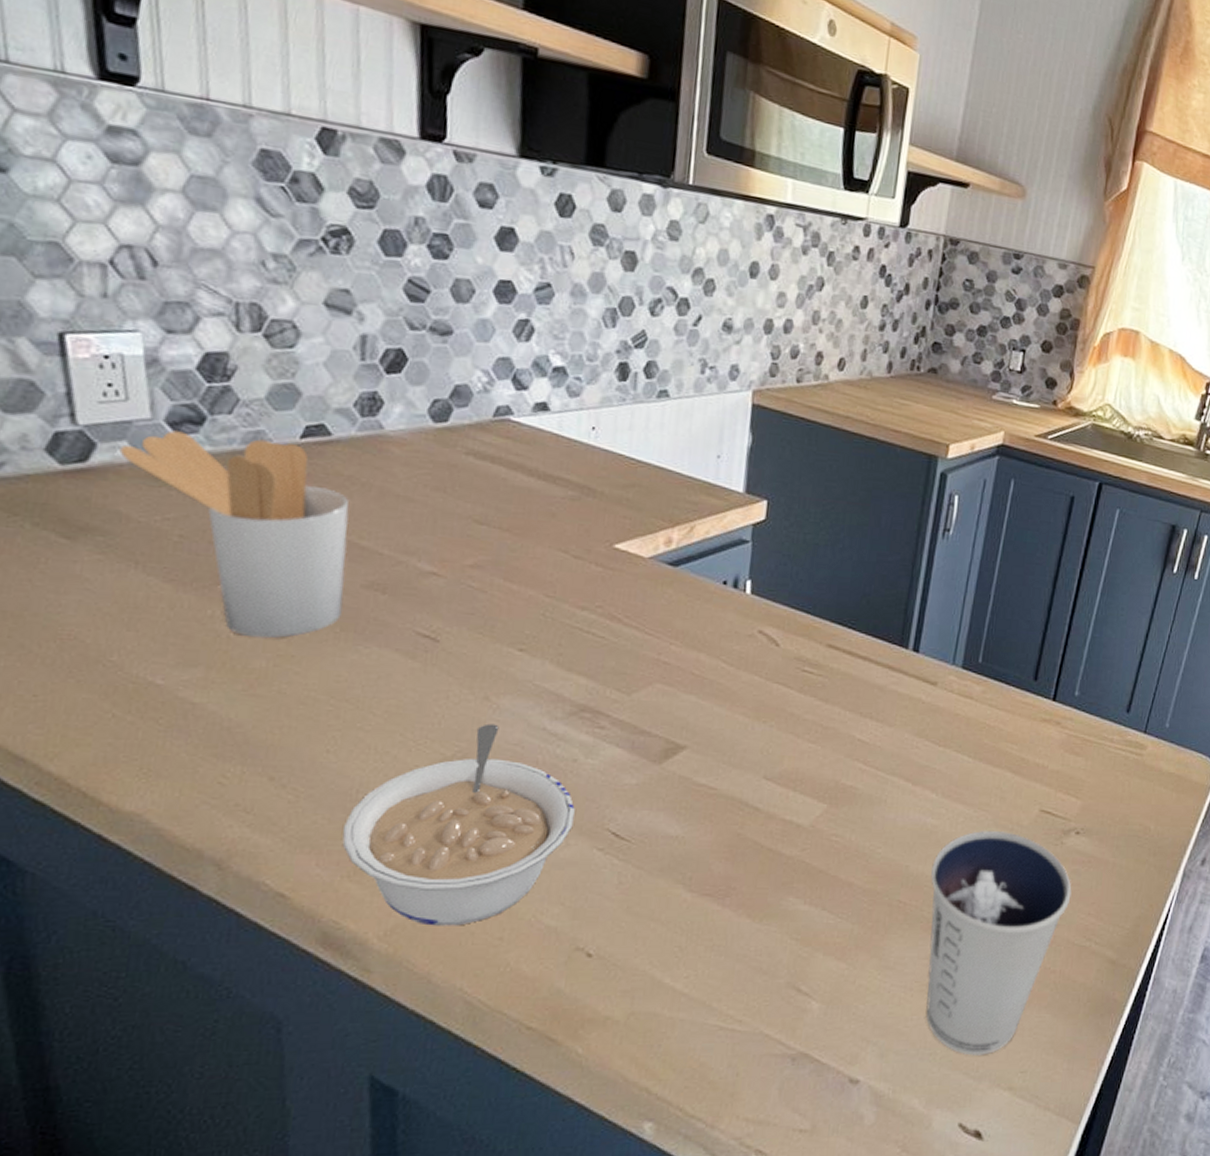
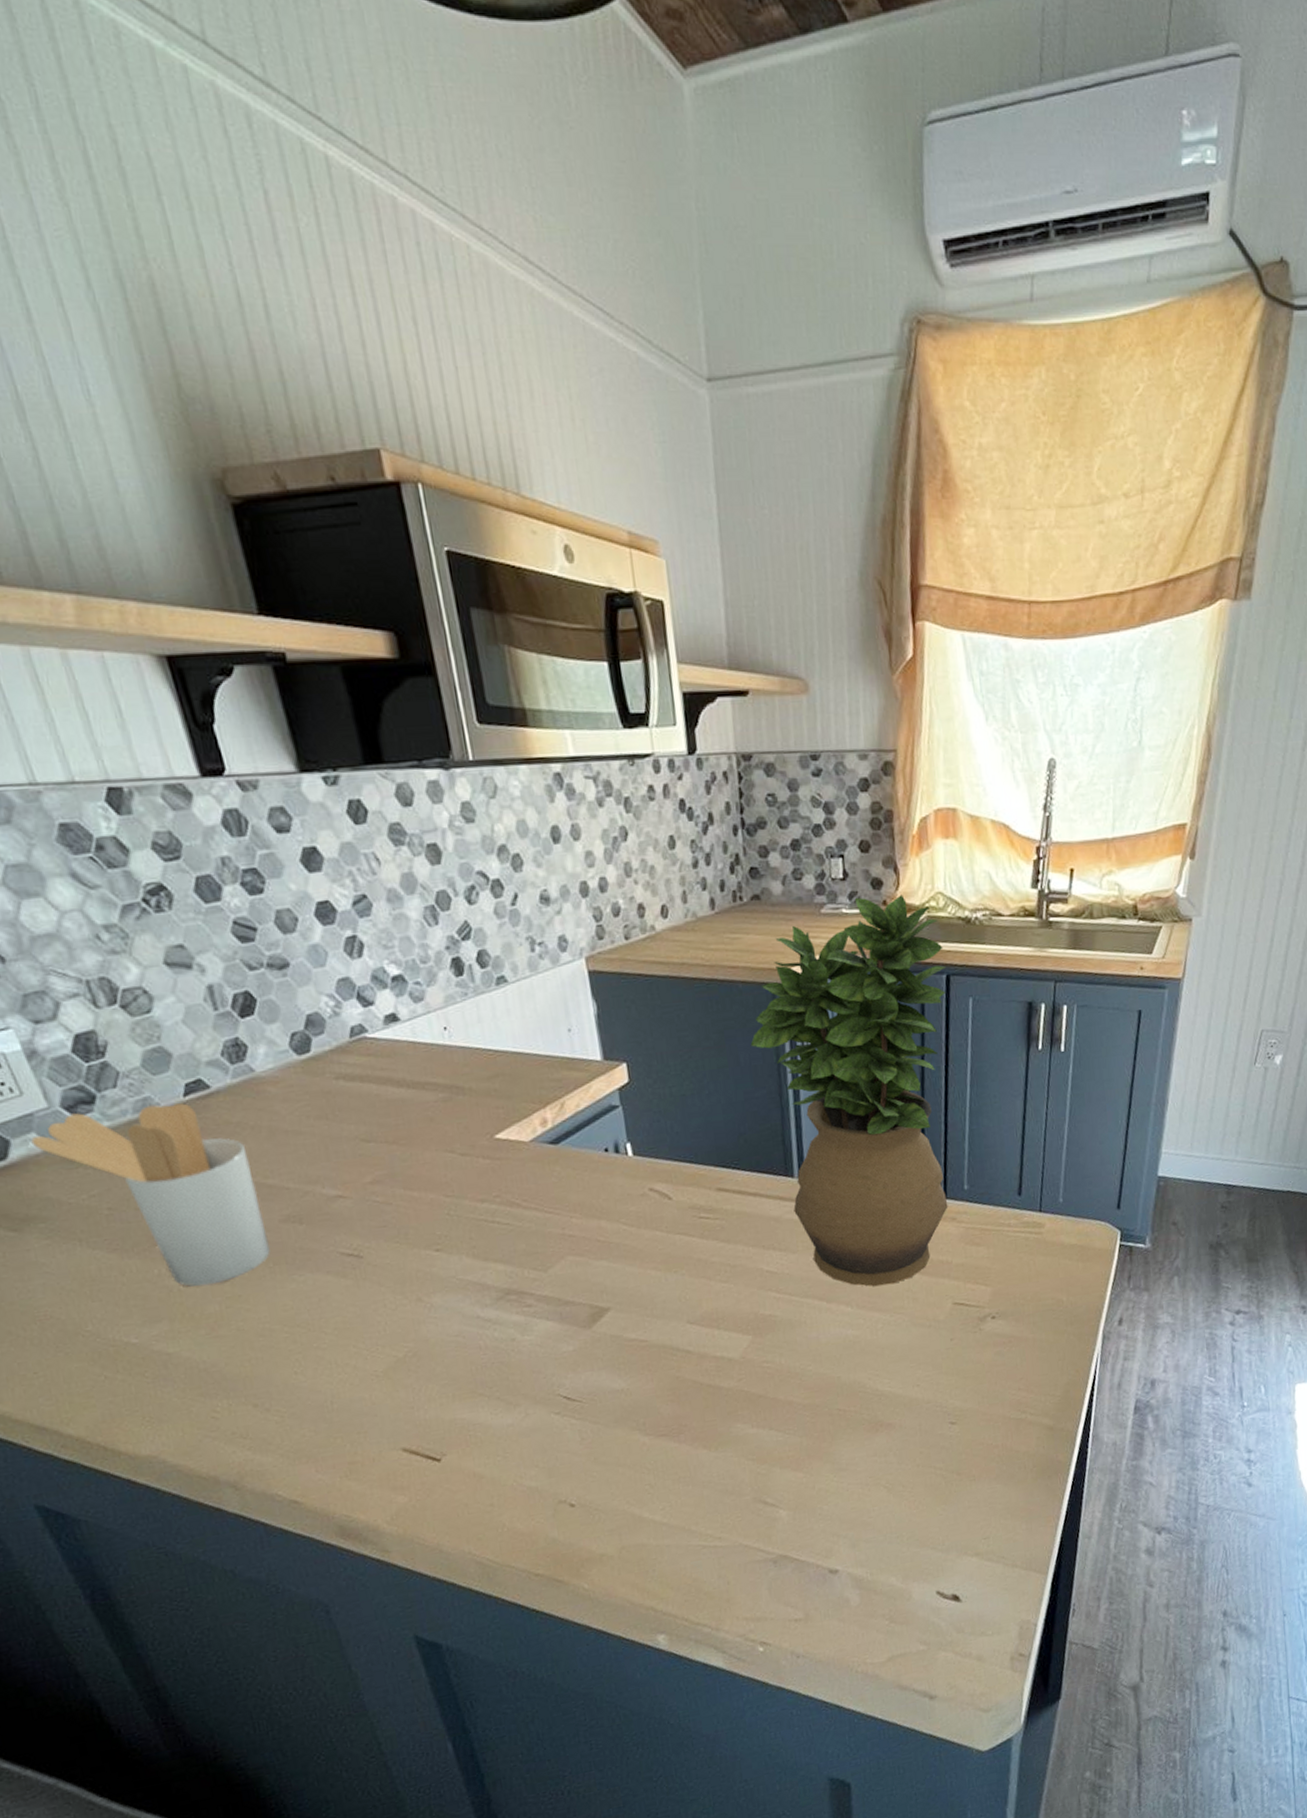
legume: present [342,723,575,926] -> none [329,1321,528,1505]
potted plant: none [895,391,1102,779] -> present [750,894,948,1287]
dixie cup: present [926,831,1072,1056] -> none [862,1329,999,1532]

